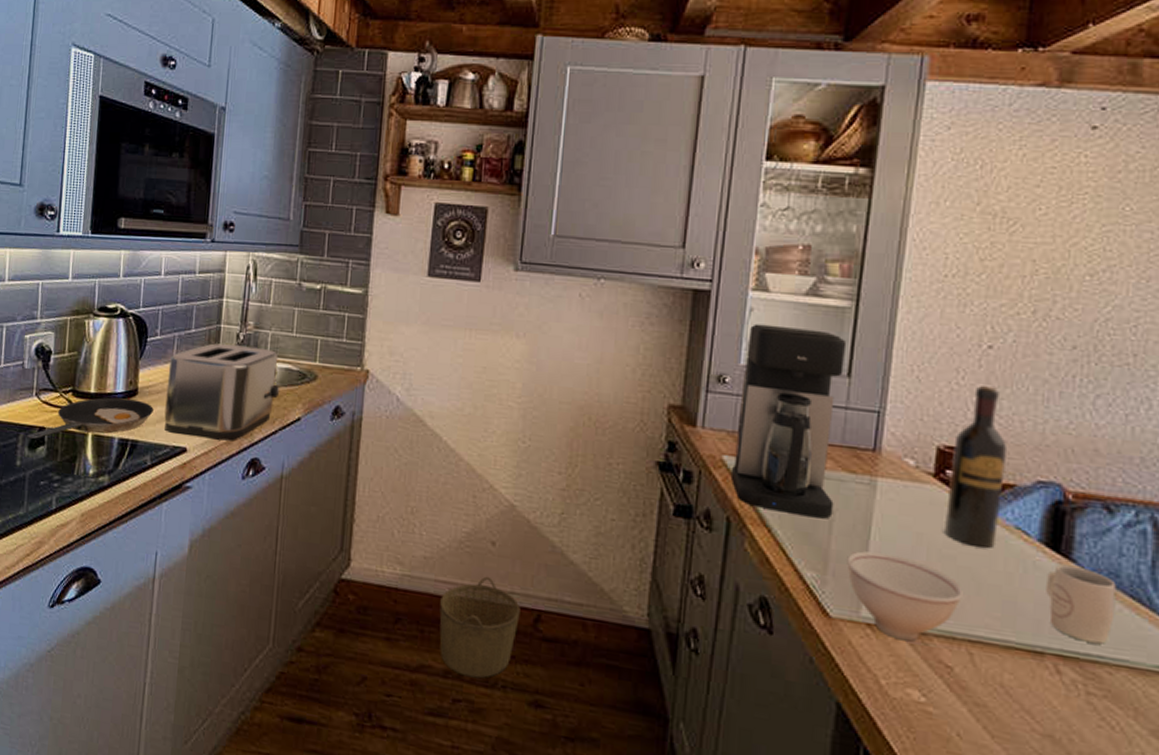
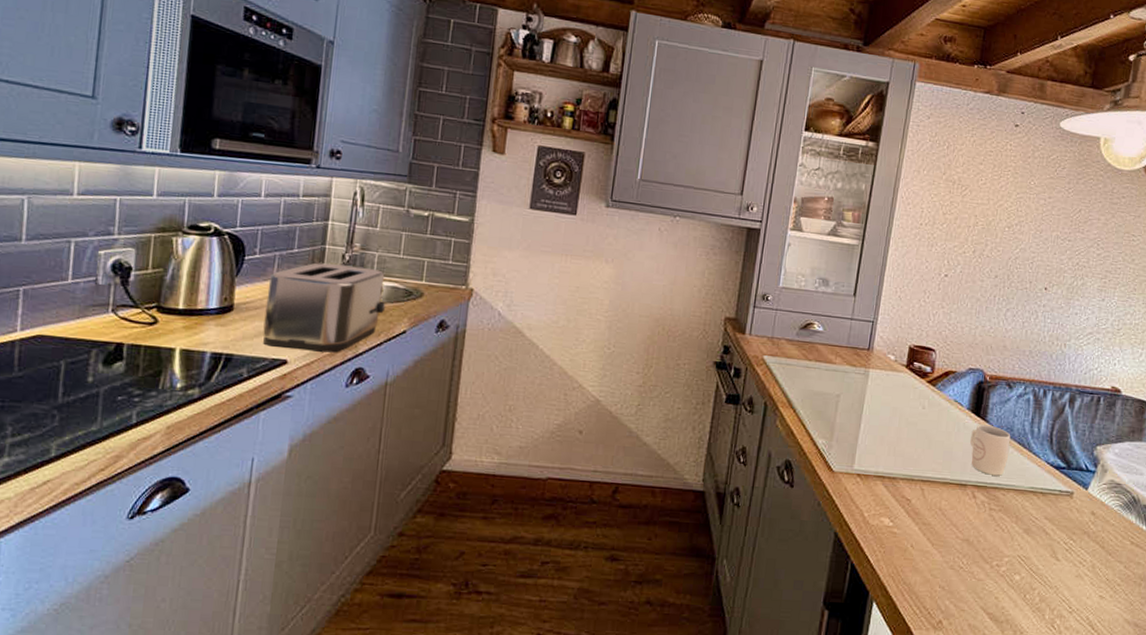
frying pan: present [27,397,154,440] -> none [101,313,251,356]
basket: present [439,576,521,679] -> none [531,459,602,543]
coffee maker: present [730,323,847,519] -> none [768,255,855,400]
bowl: present [847,551,965,642] -> none [846,422,921,485]
wine bottle: present [945,386,1008,548] -> none [911,303,953,416]

